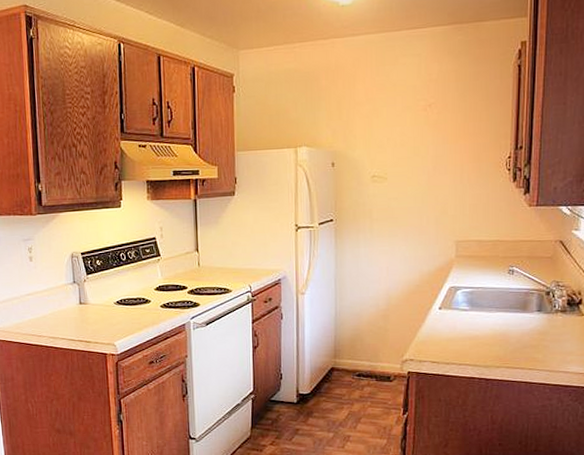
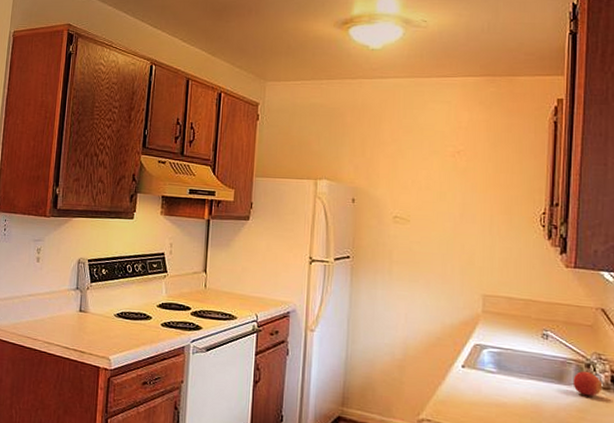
apple: none [535,298,560,320] -> present [573,371,603,396]

